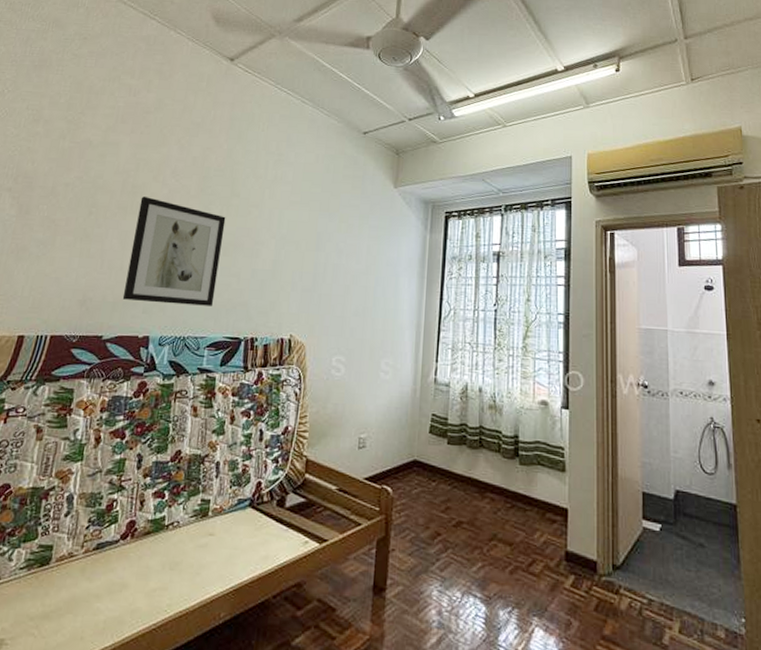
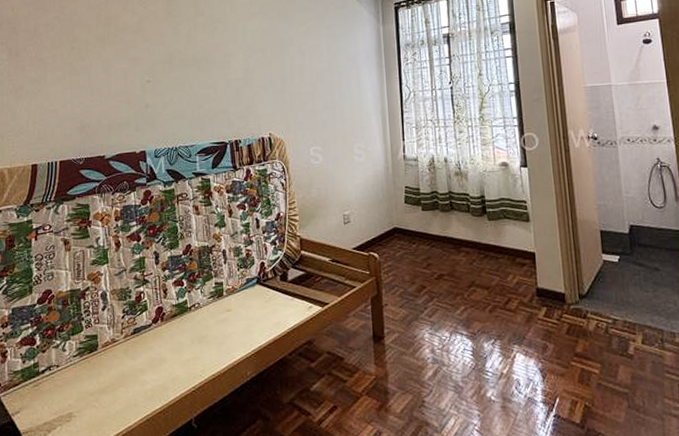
wall art: present [122,197,226,306] -> none [115,26,197,122]

